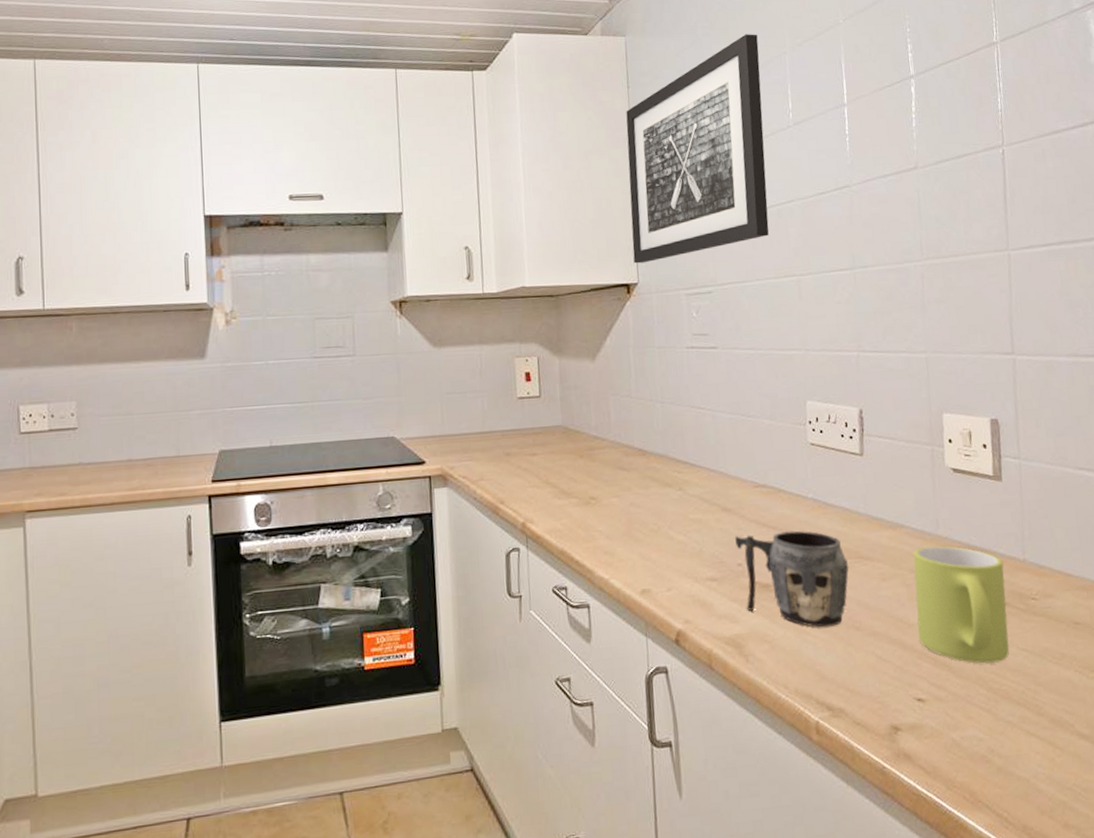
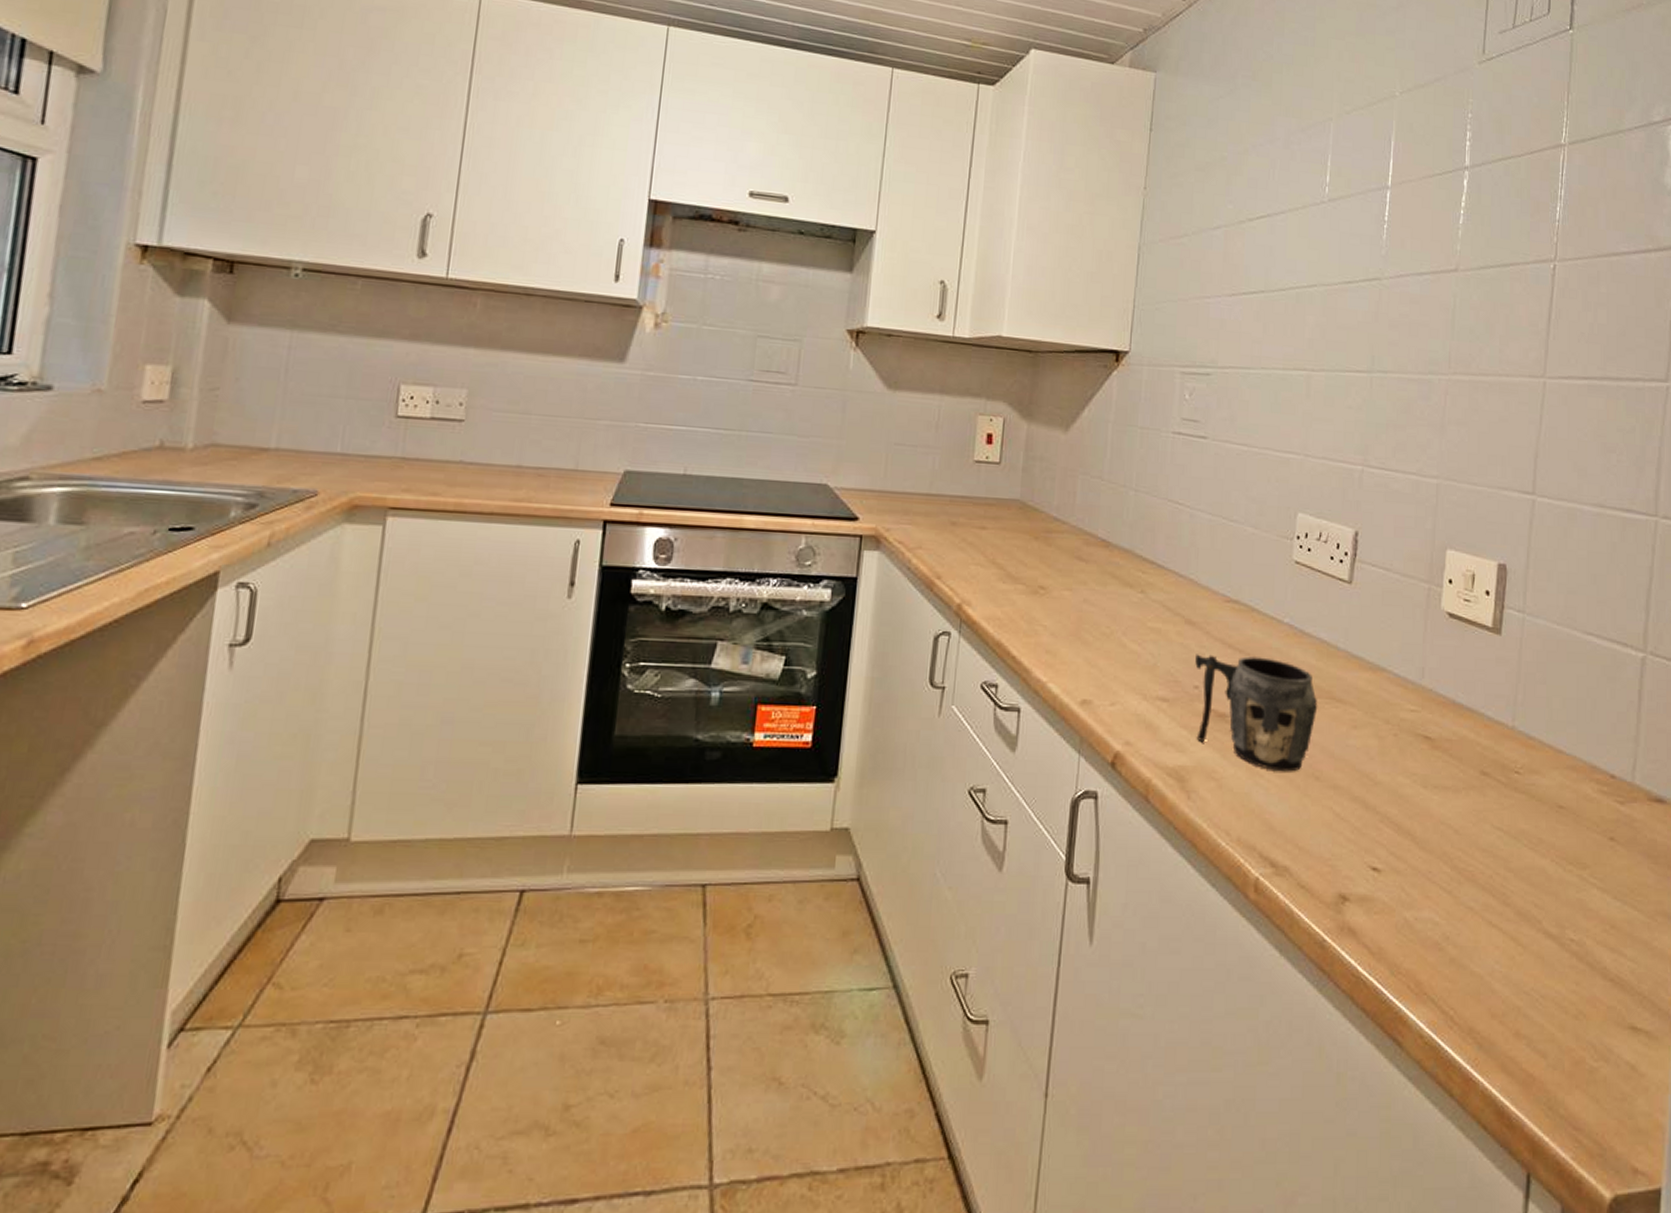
wall art: present [626,34,769,264] -> none [1128,91,1303,331]
mug: present [913,545,1009,664] -> none [1383,696,1489,840]

